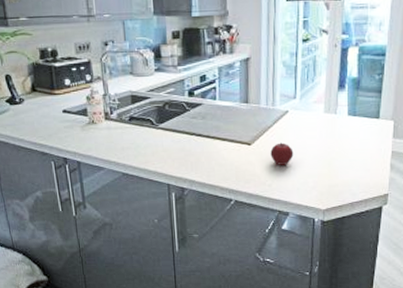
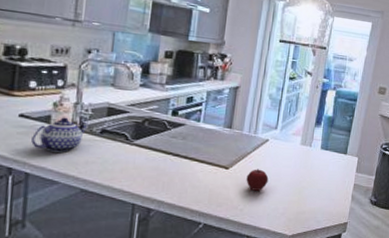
teapot: none [76,109,118,141] -> present [31,117,88,153]

